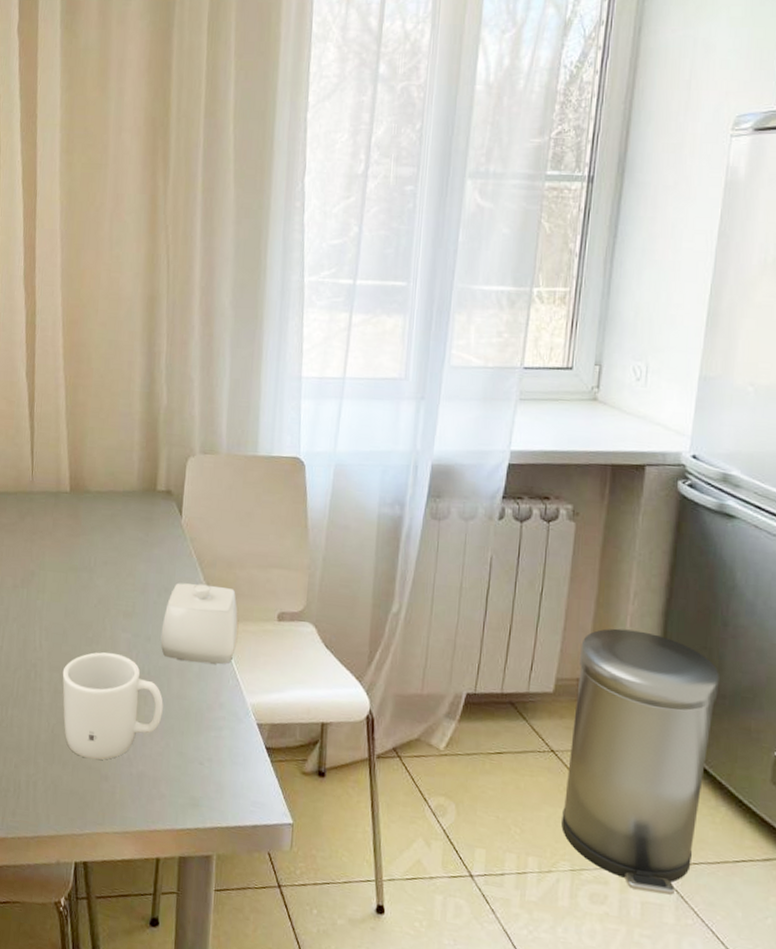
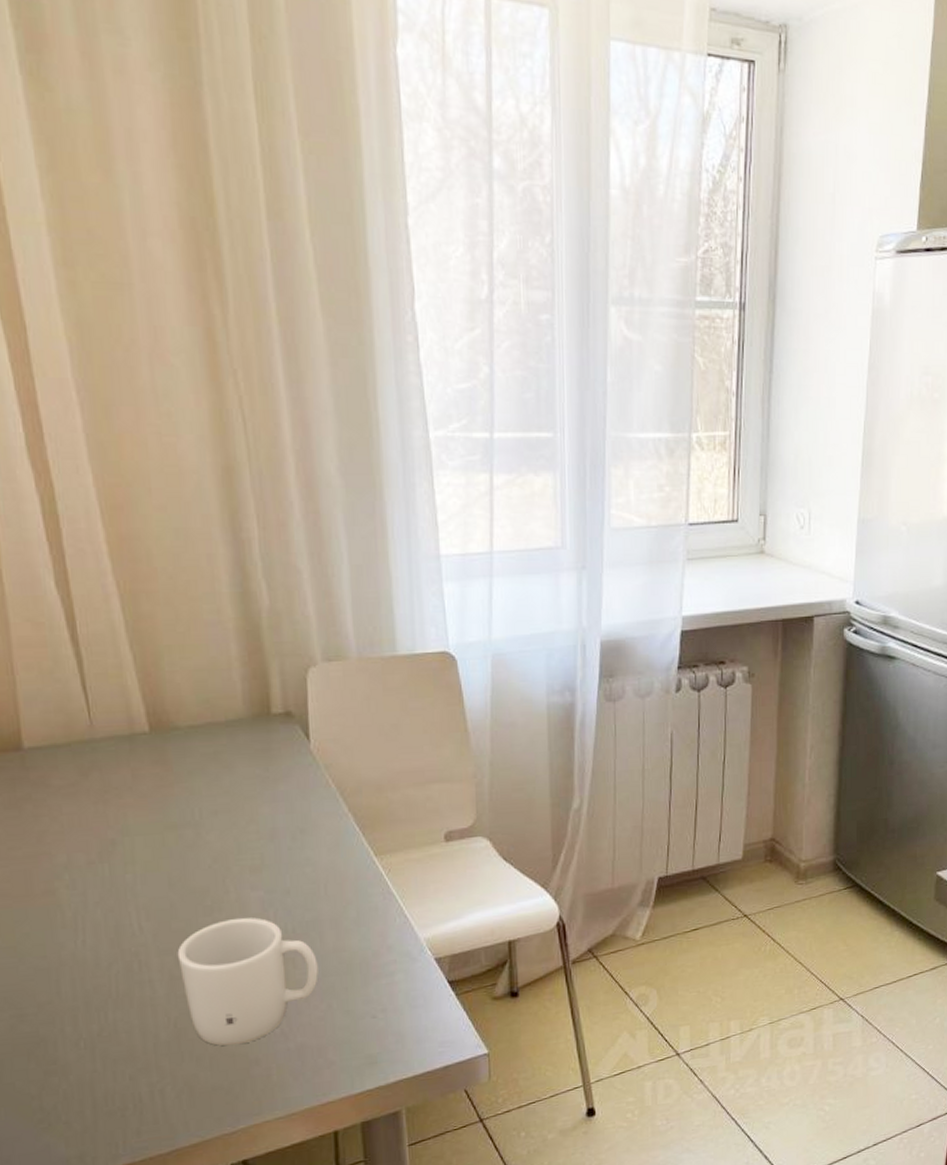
sugar bowl: present [160,583,239,665] -> none [302,815,400,910]
pedal bin: present [561,628,720,895] -> none [759,783,890,1025]

